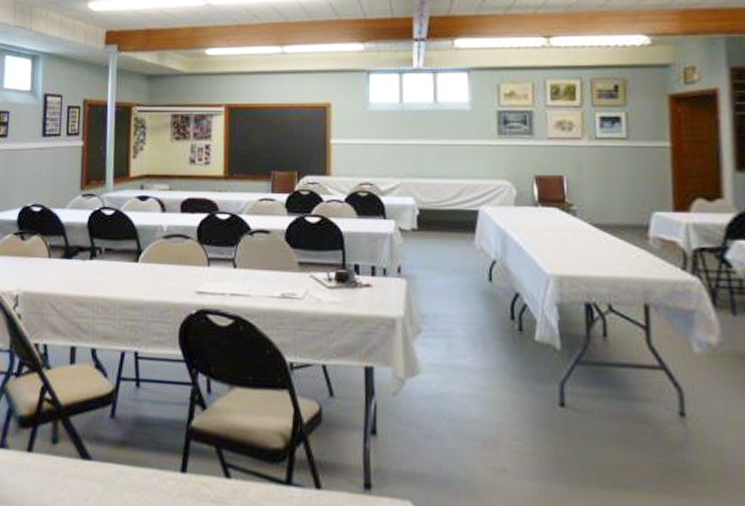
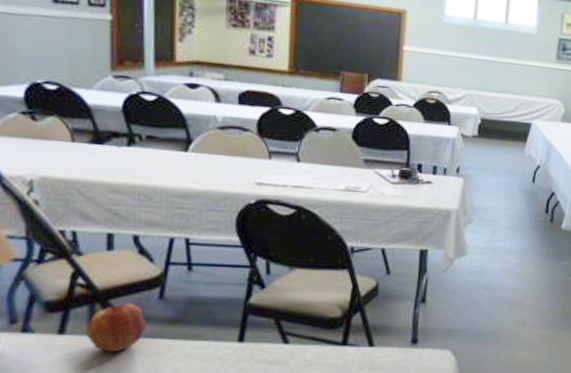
apple: none [49,418,100,476] -> present [86,301,147,352]

